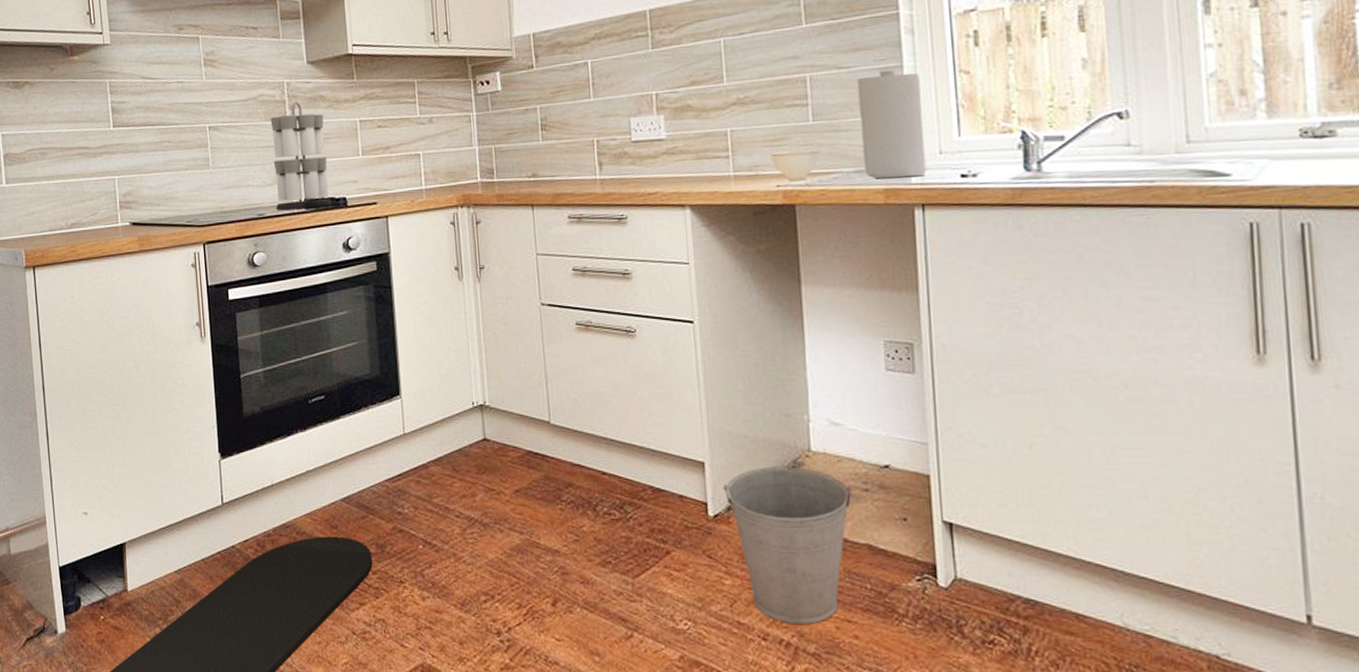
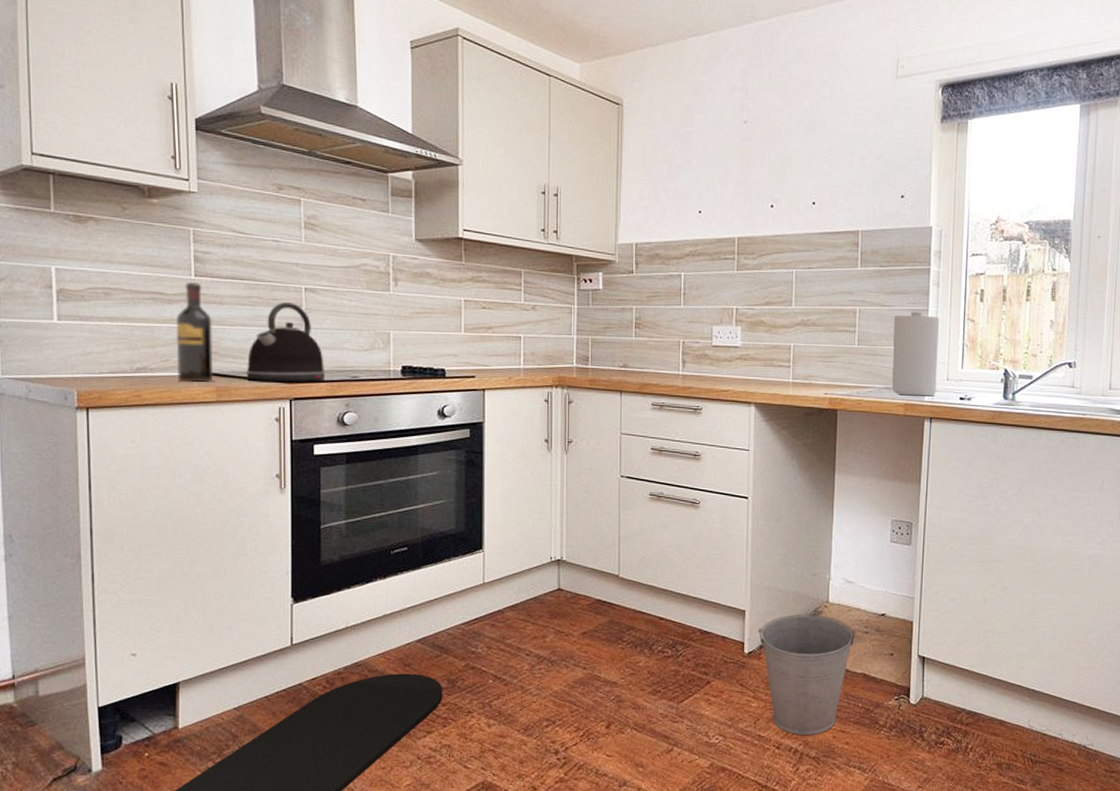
wine bottle: none [100,133,135,233] -> present [175,282,214,382]
kettle: none [161,143,234,227] -> present [244,302,326,382]
spice rack: present [270,101,332,211] -> none [372,274,430,376]
bowl: present [769,148,822,182] -> none [822,366,862,391]

